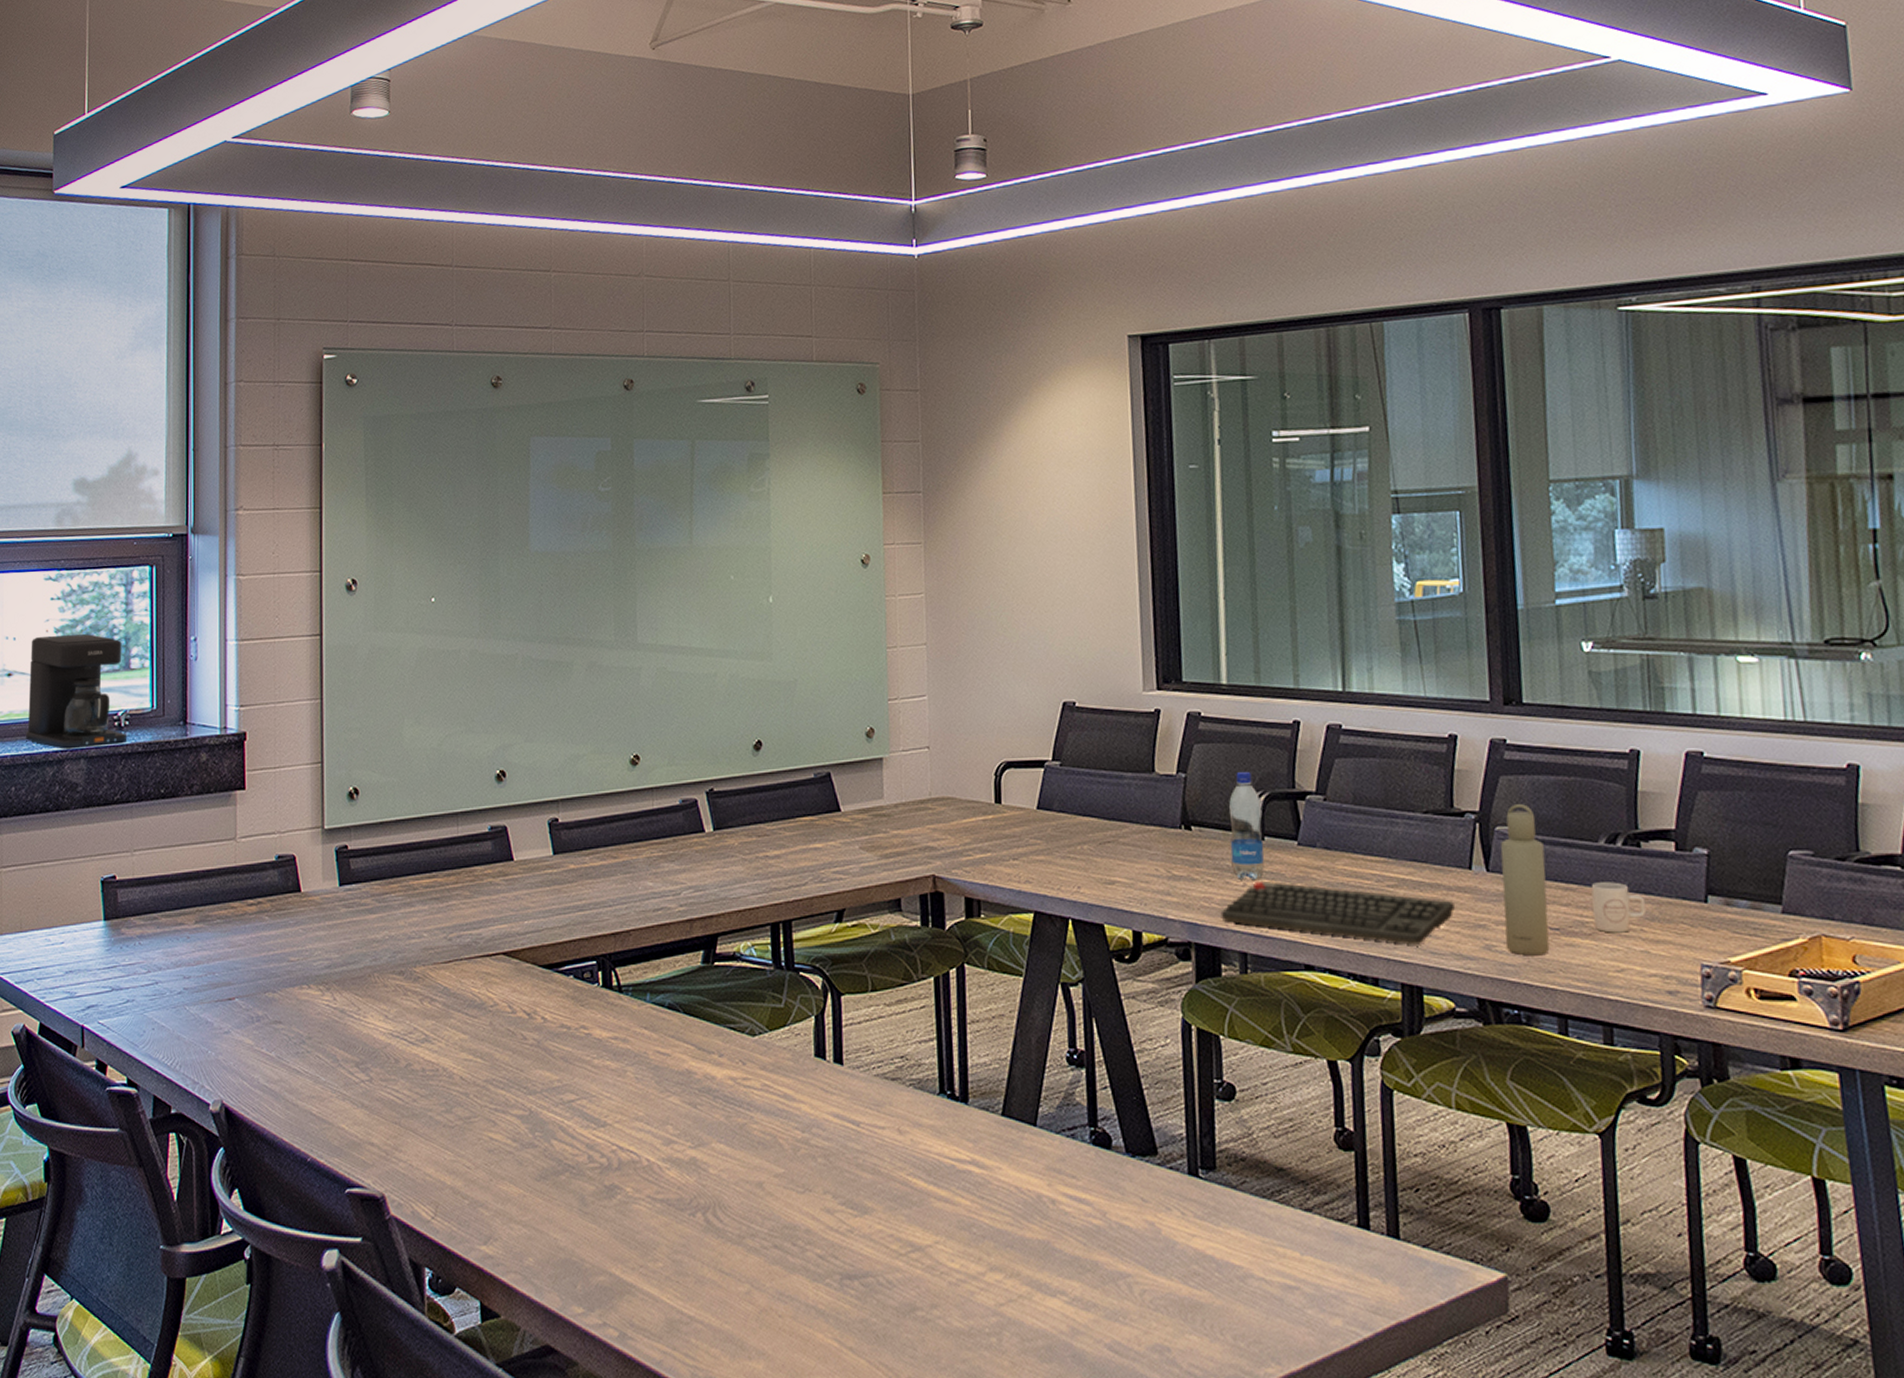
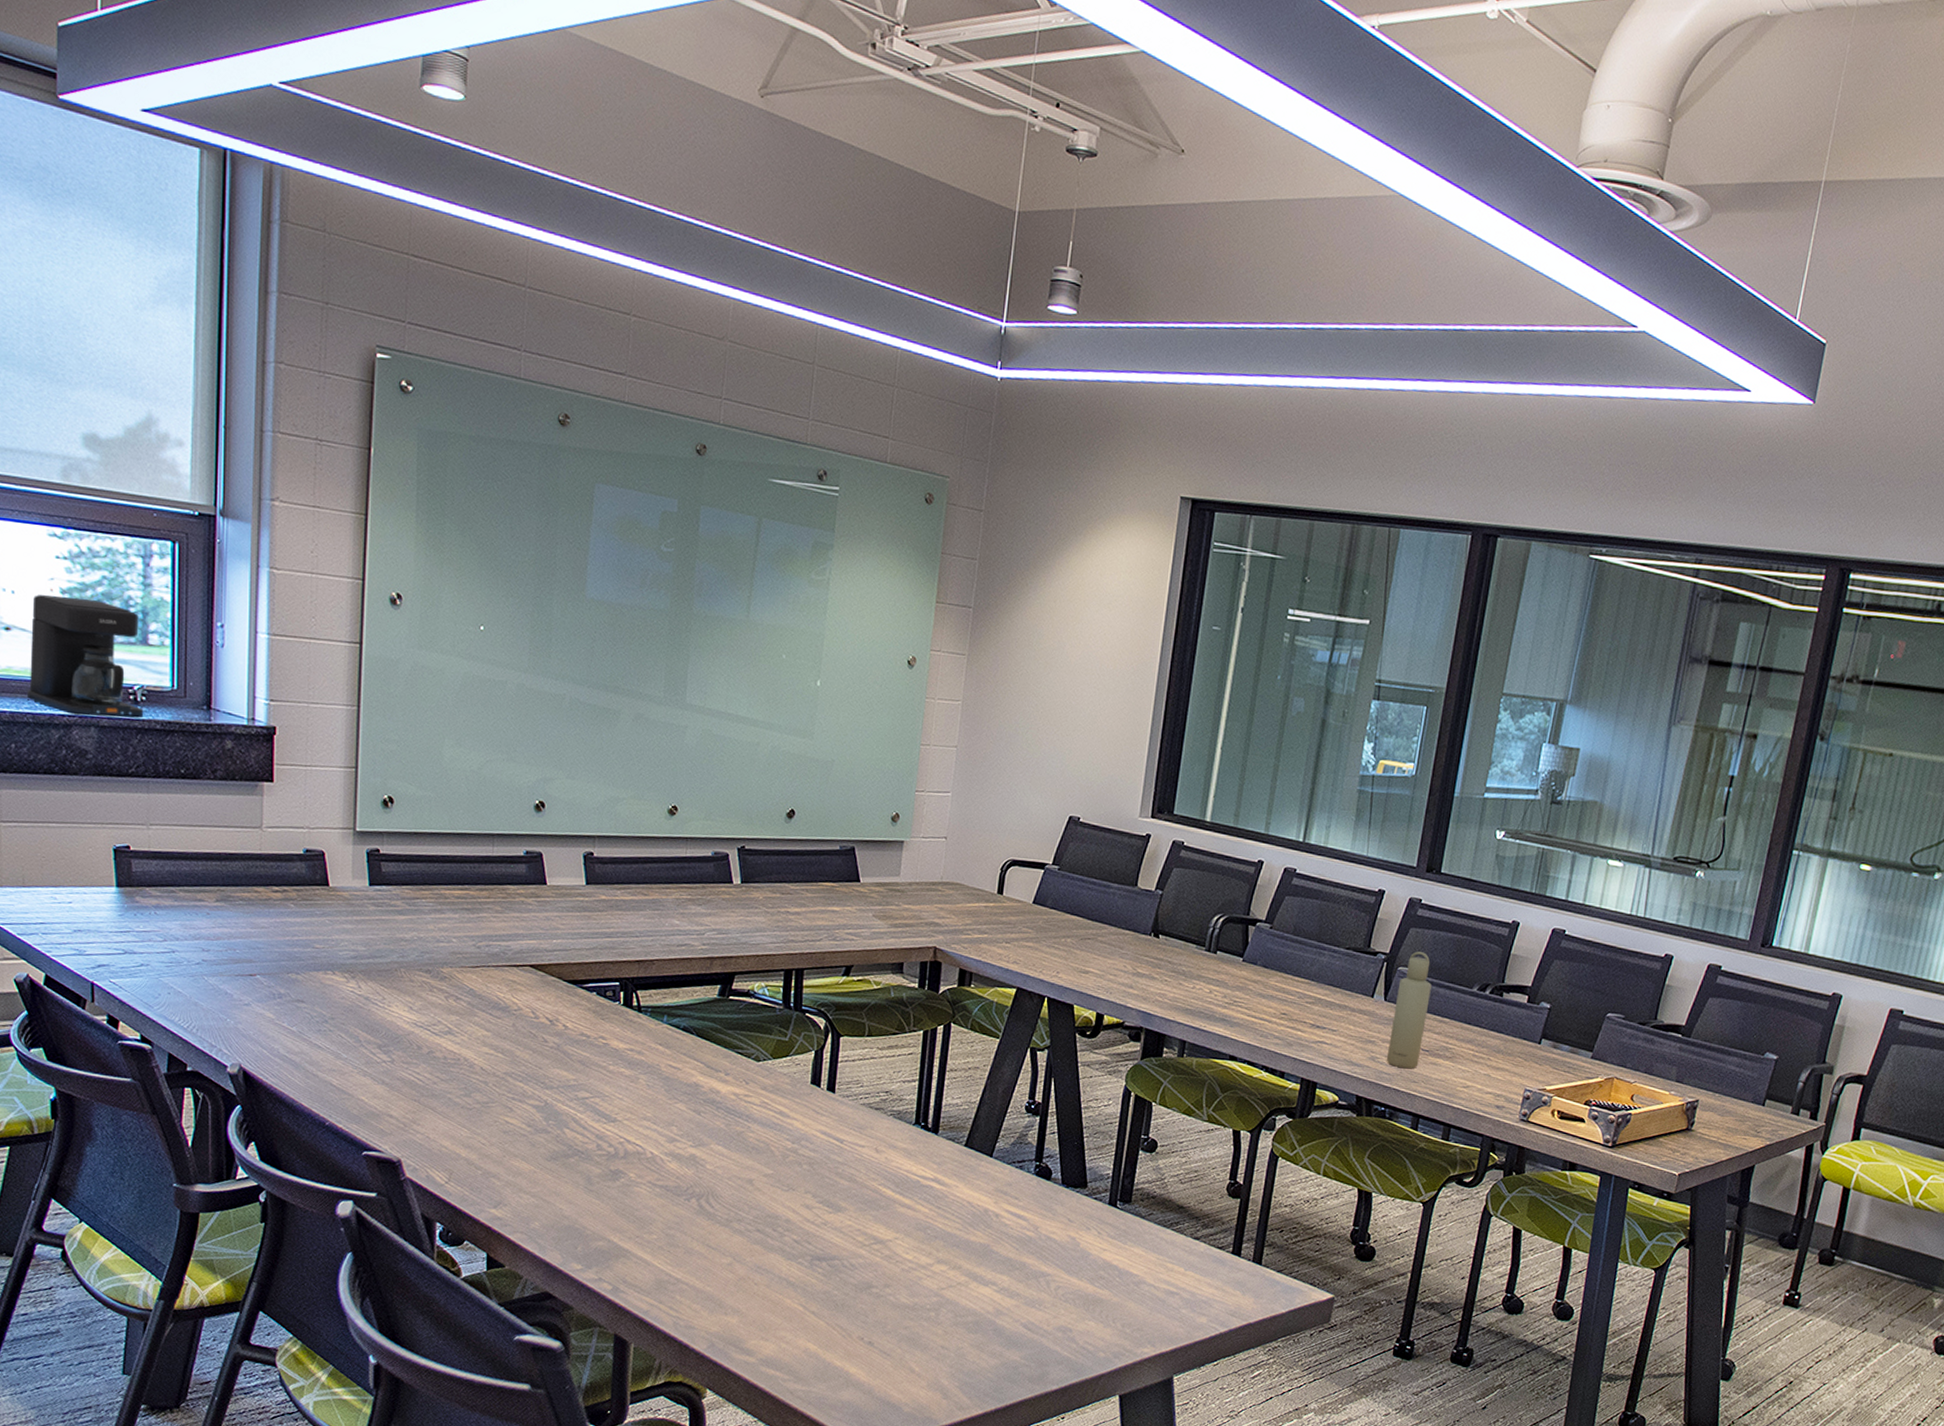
computer keyboard: present [1220,880,1455,945] -> none [1170,985,1354,1050]
bottle: present [1228,771,1265,881] -> none [1186,895,1220,985]
mug: present [1590,882,1647,933] -> none [1455,1019,1497,1059]

